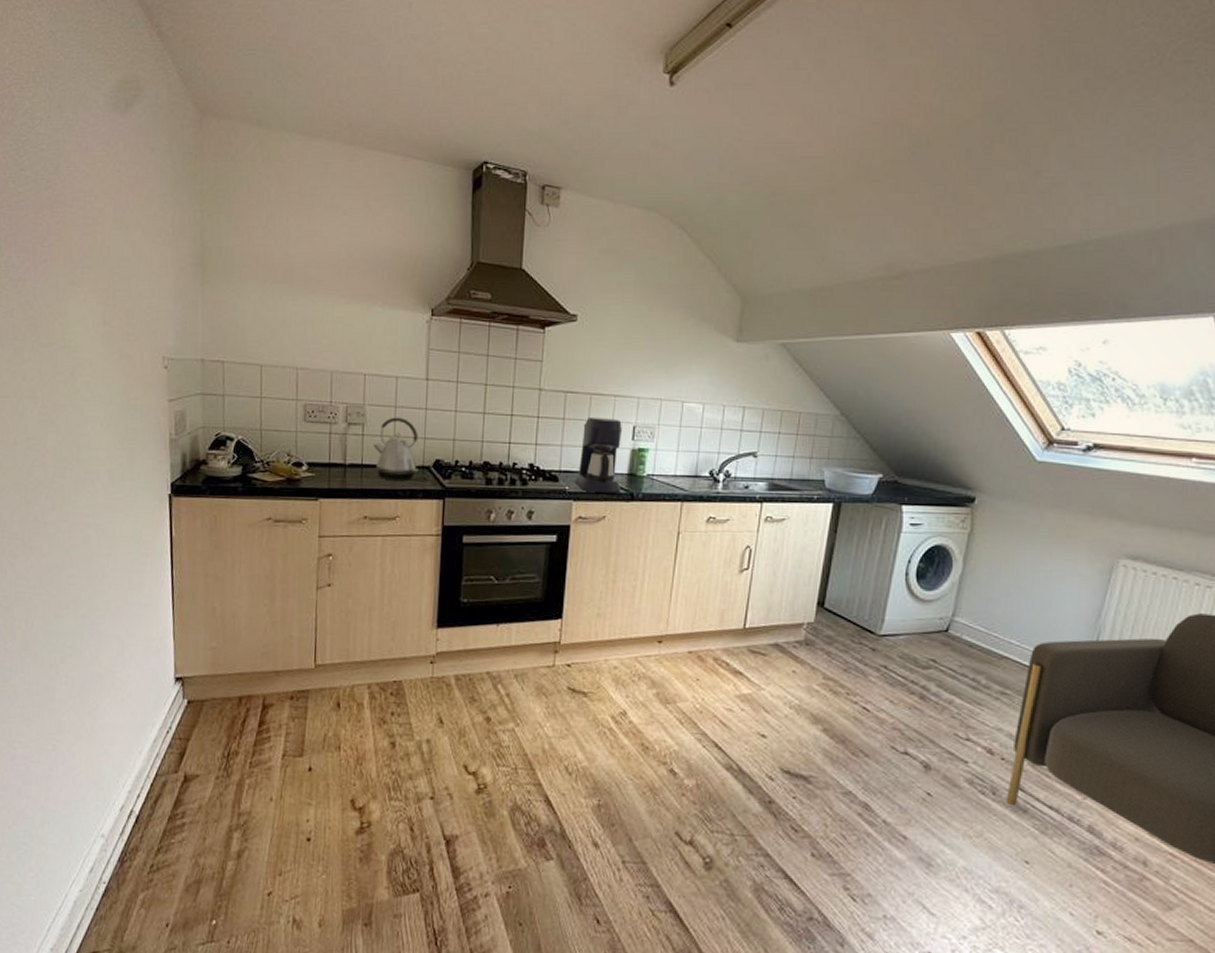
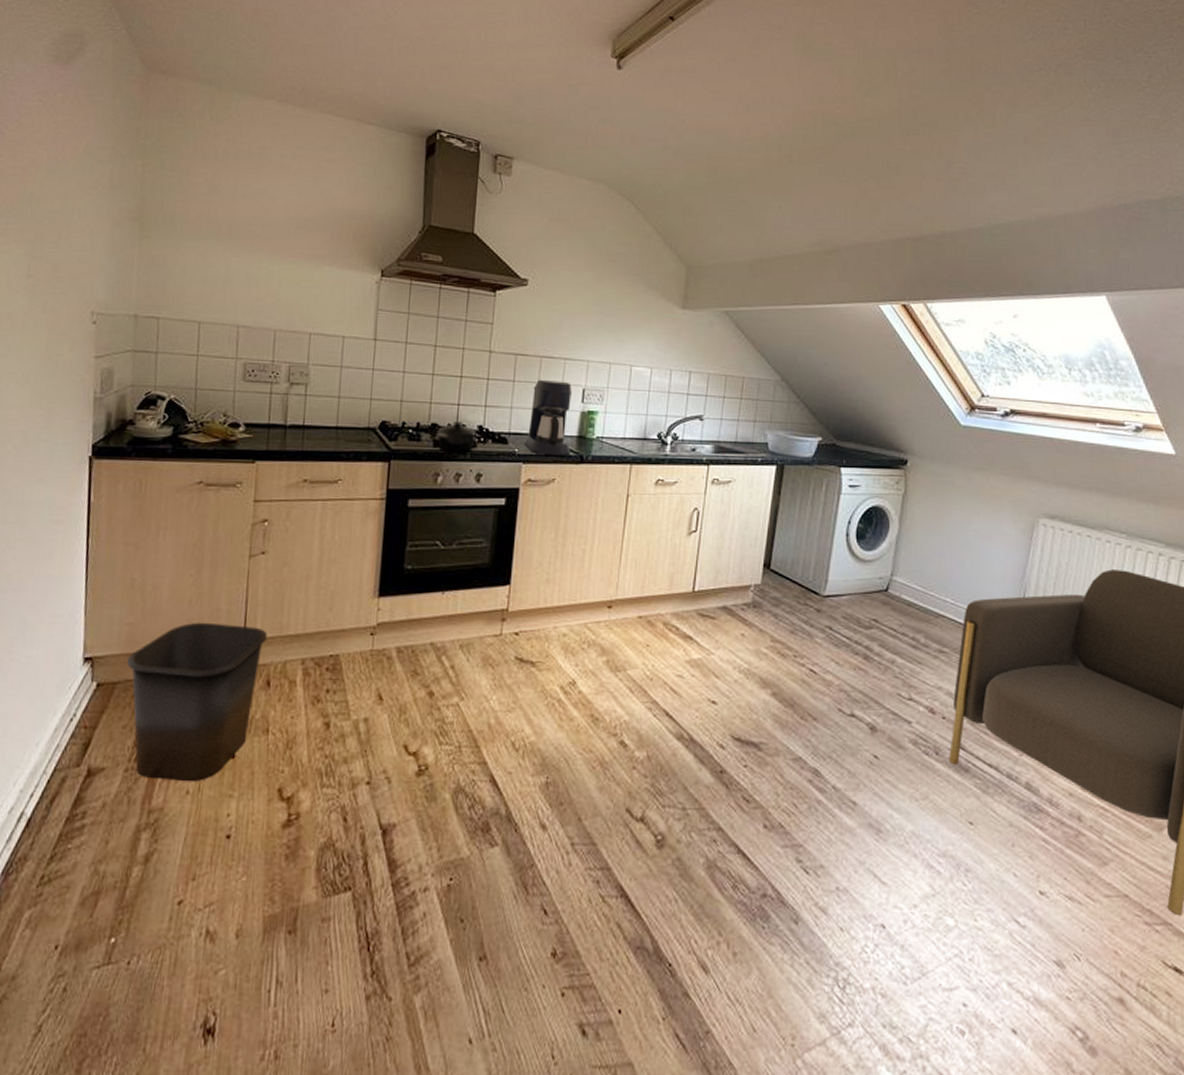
waste bin: none [213,648,336,790] -> present [127,622,268,781]
kettle: present [373,417,420,481] -> none [316,377,365,443]
saucepan: none [488,459,529,491] -> present [436,421,478,453]

